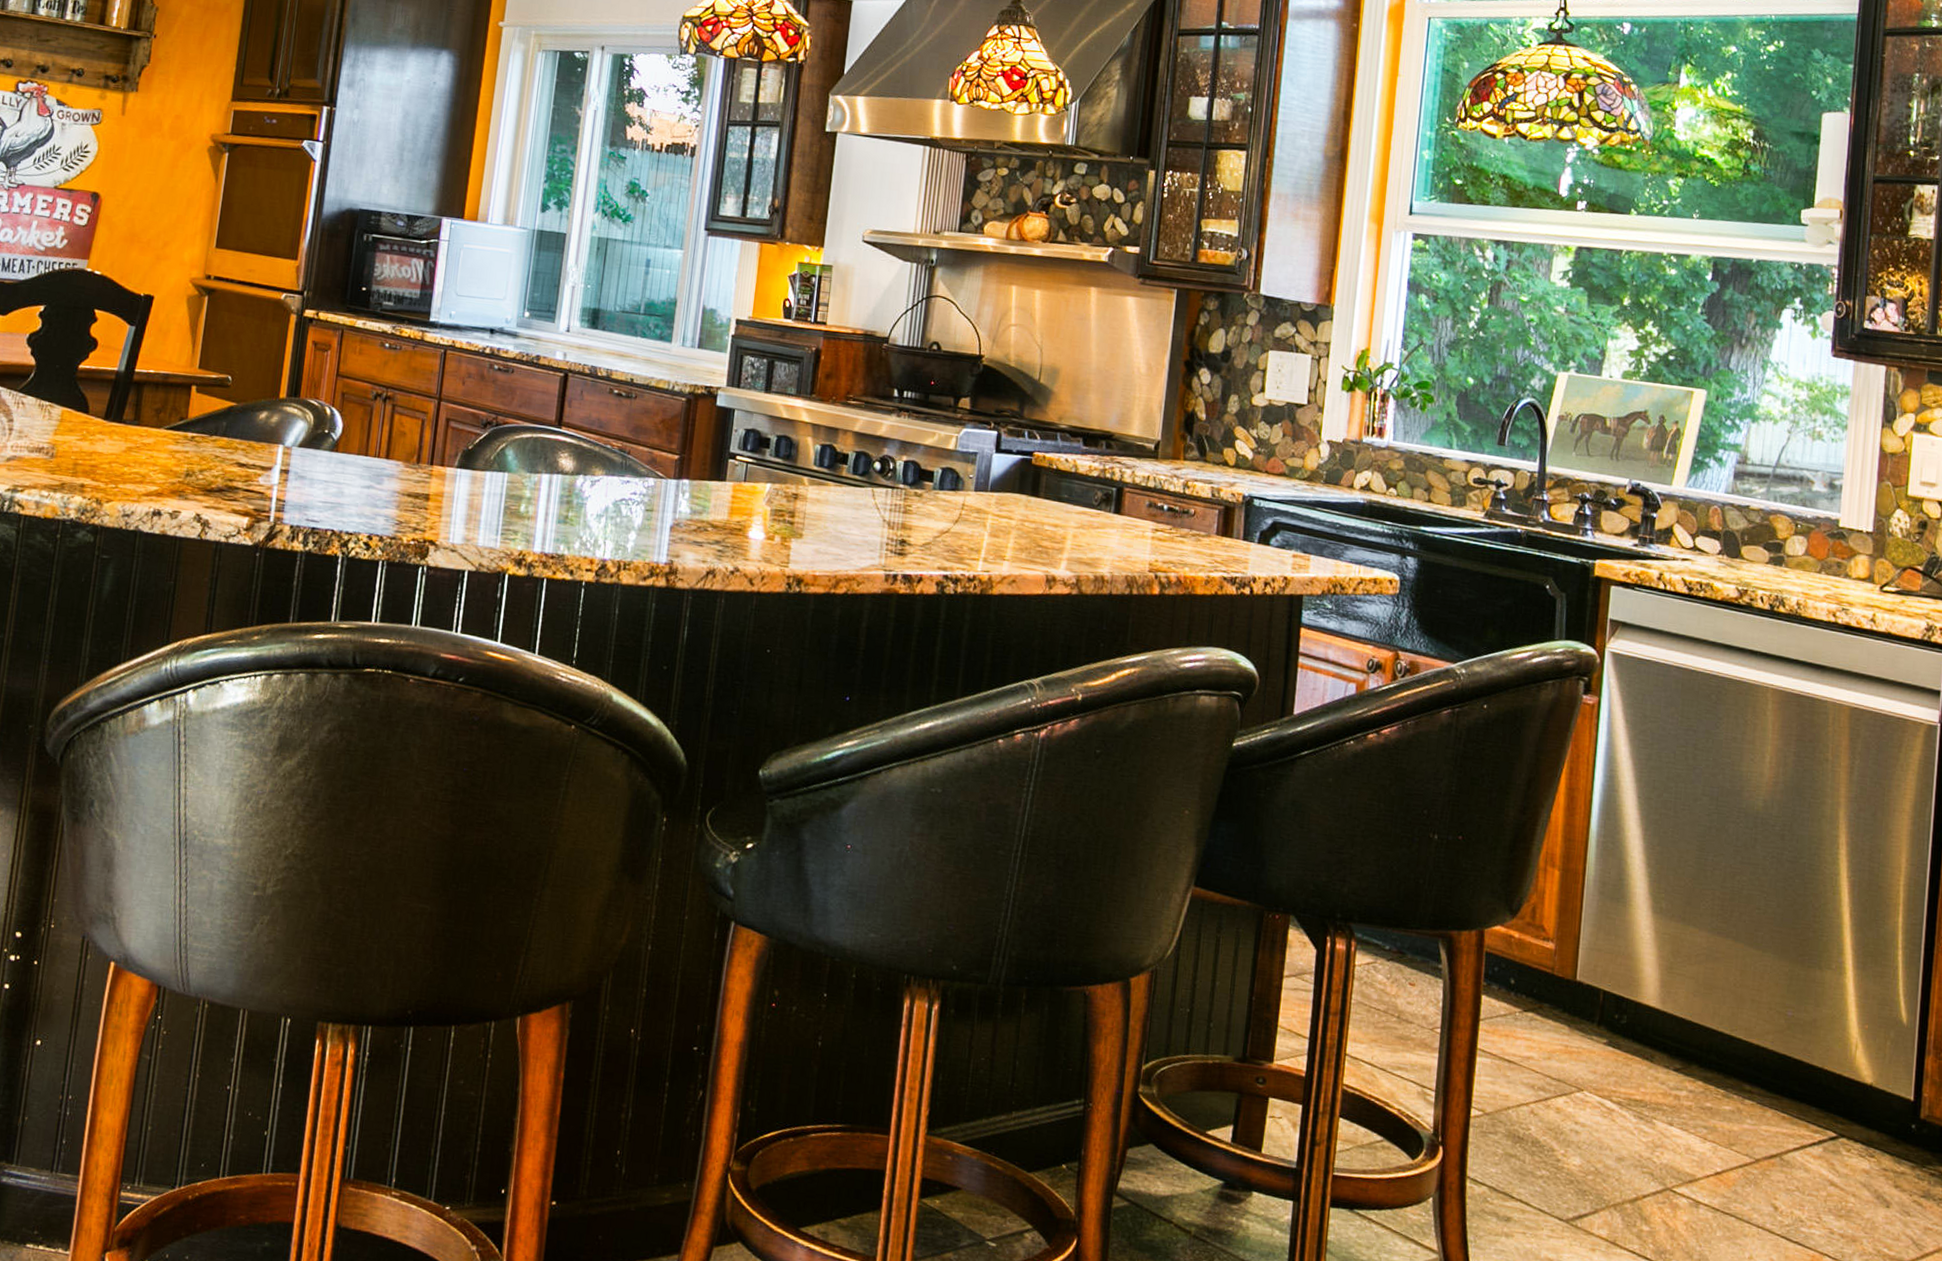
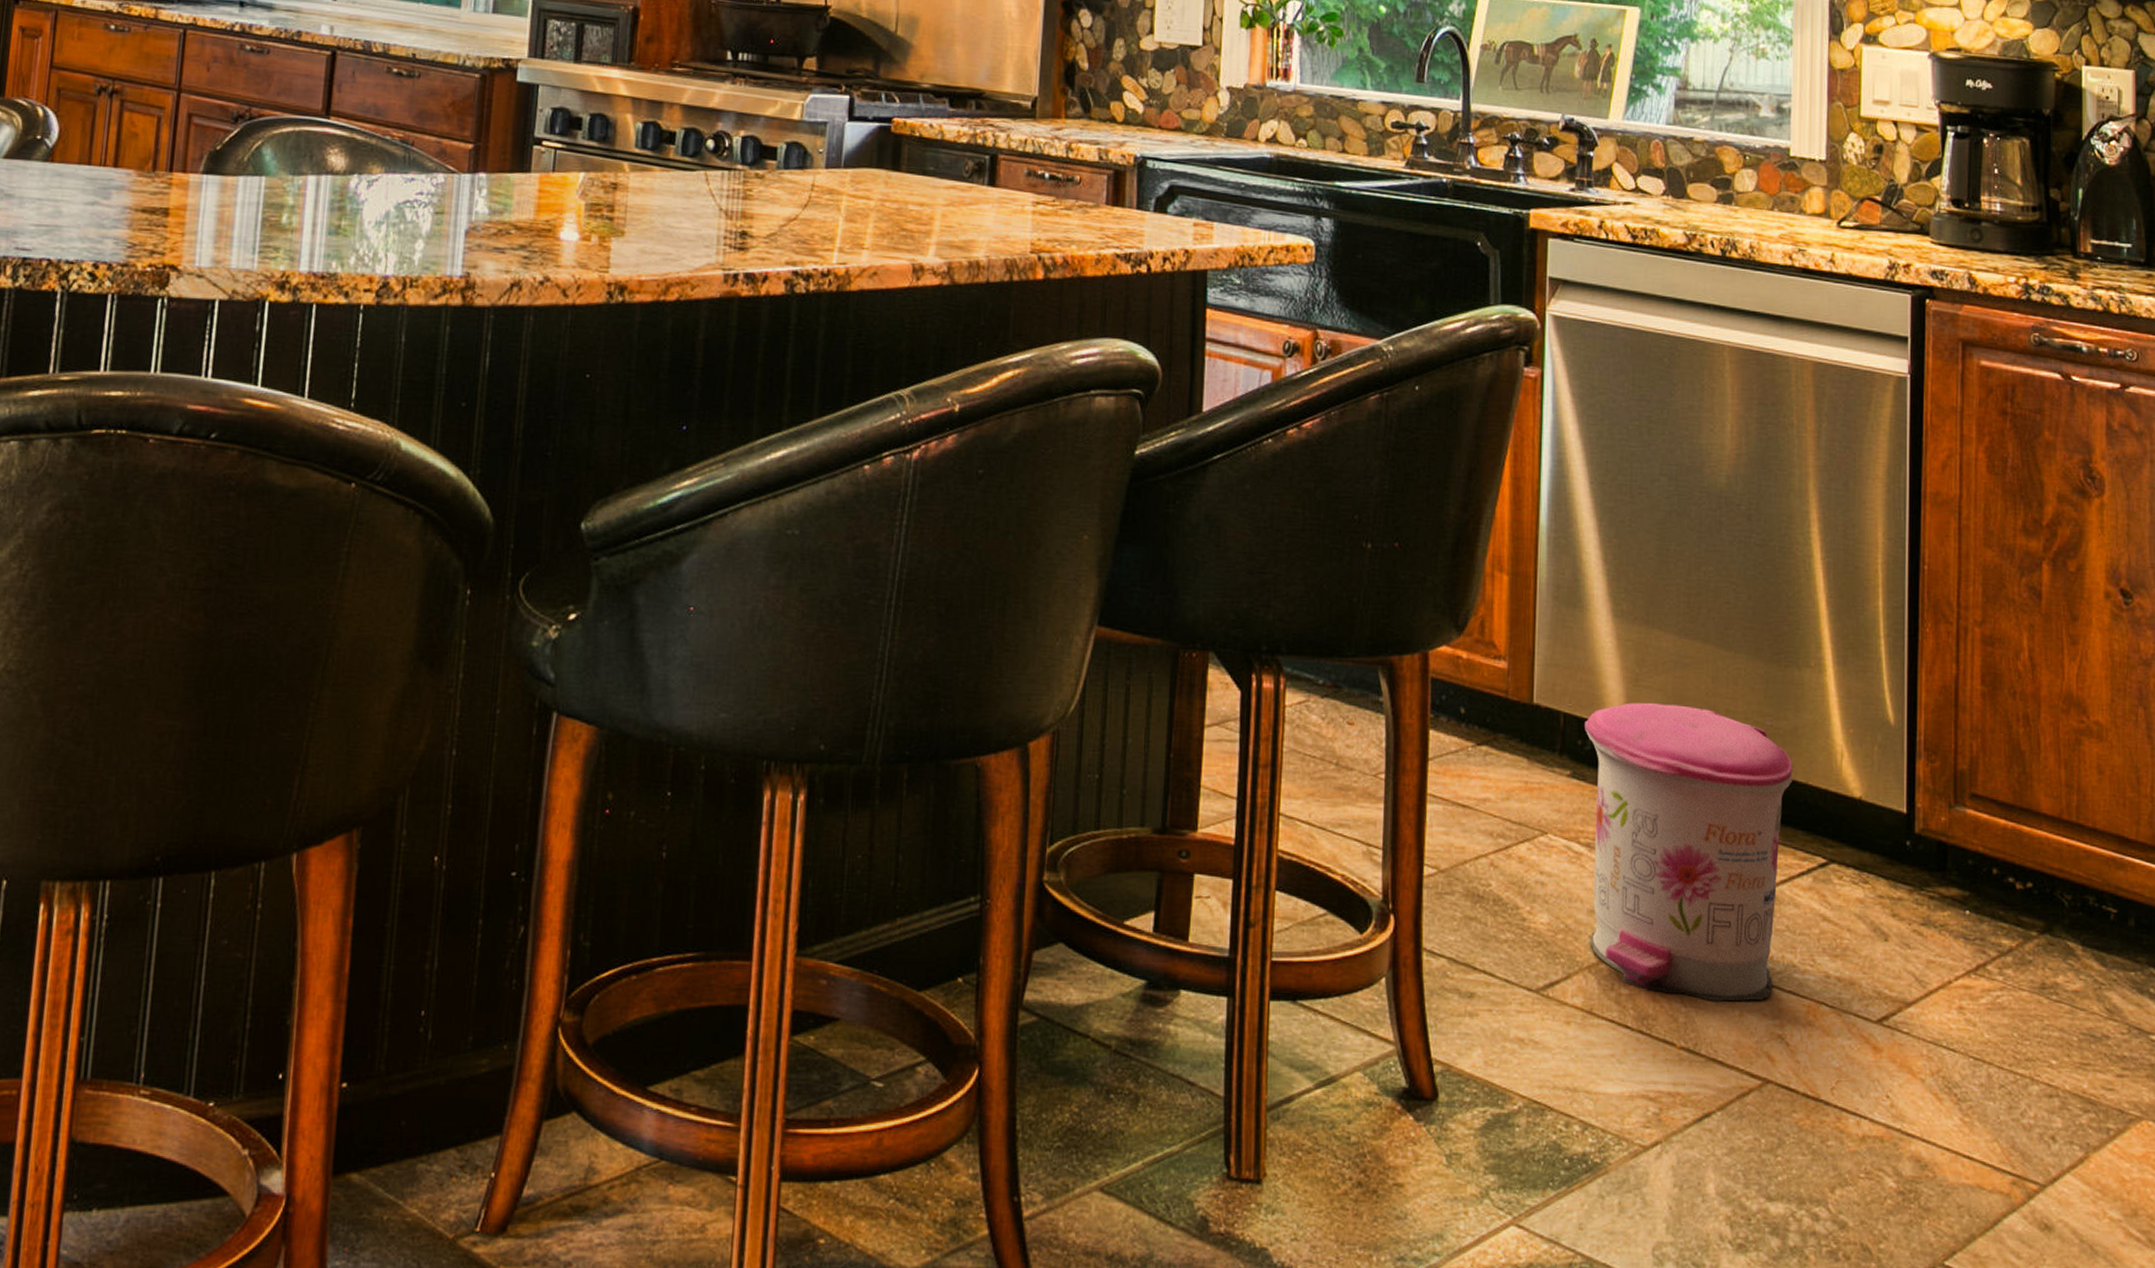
trash can: none [1617,986,1810,1247] -> present [1585,702,1793,1001]

